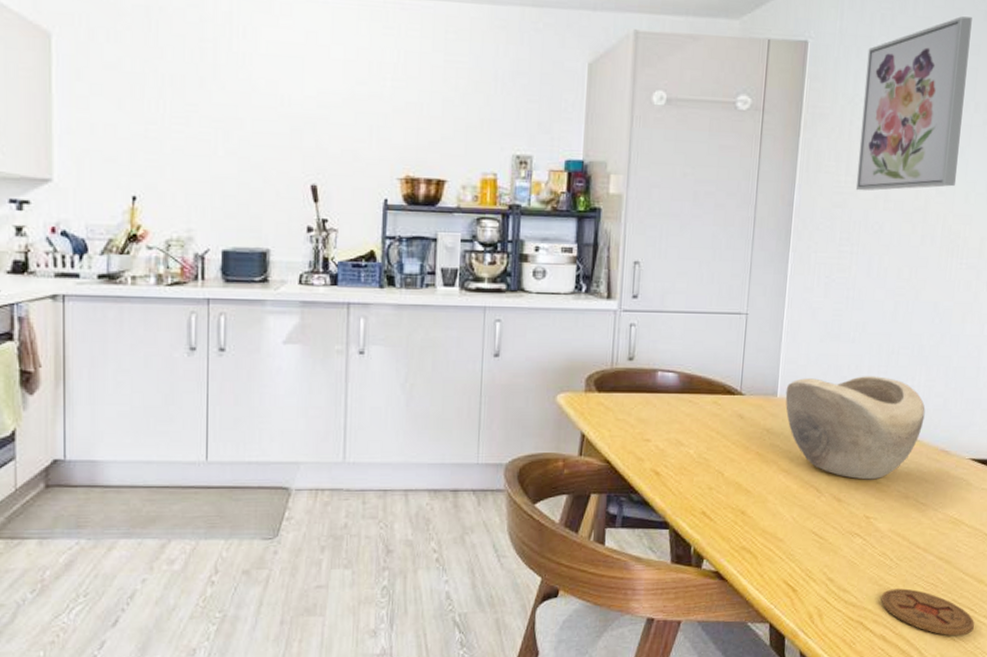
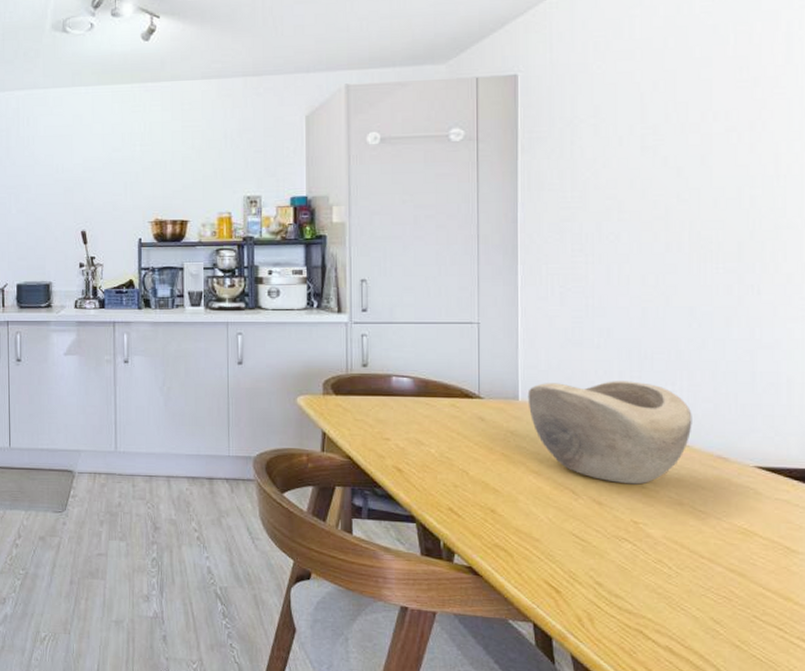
wall art: present [855,16,972,191] -> none [583,33,701,205]
coaster: present [880,588,975,636] -> none [662,598,786,657]

